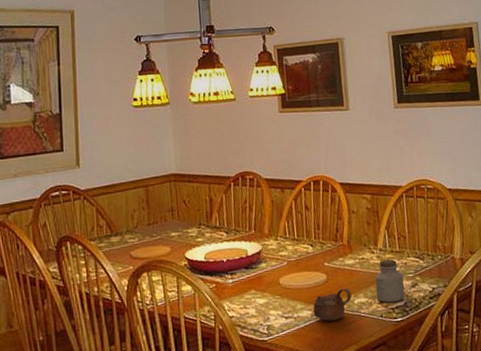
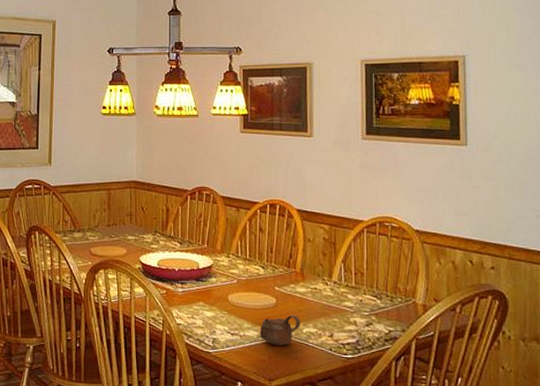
jar: present [375,259,405,303] -> none [326,294,358,338]

